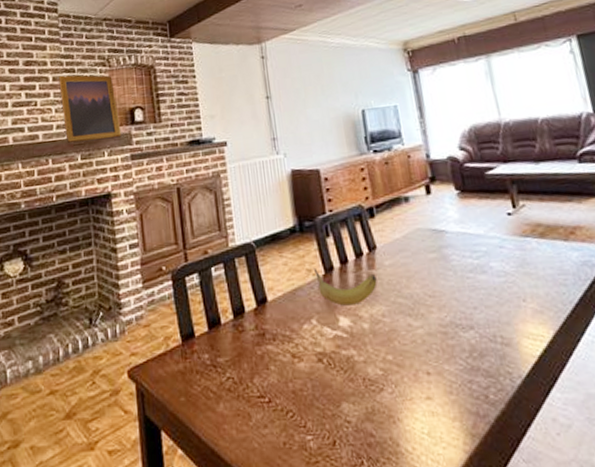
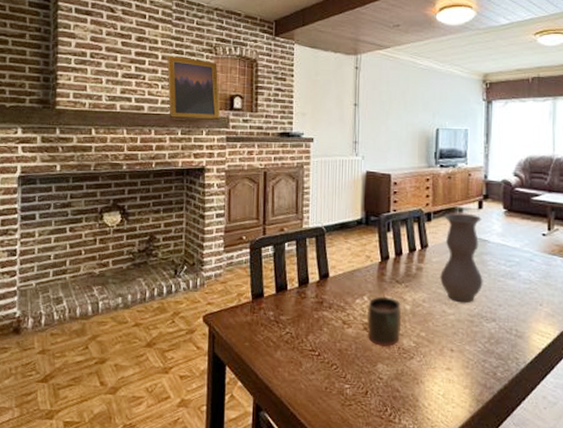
fruit: present [313,267,377,306] -> none [372,255,424,290]
mug: none [318,316,363,380] -> present [367,296,402,346]
vase: none [389,201,450,312] -> present [439,213,483,303]

